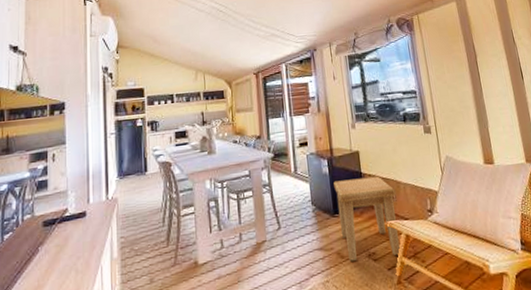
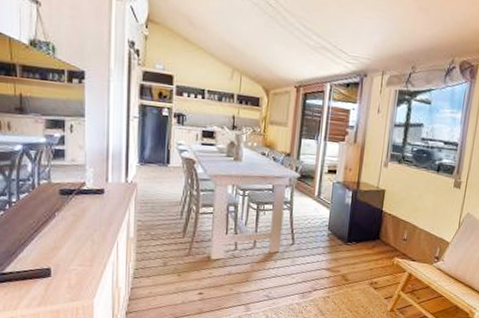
side table: present [333,176,400,261] -> none [349,213,411,288]

